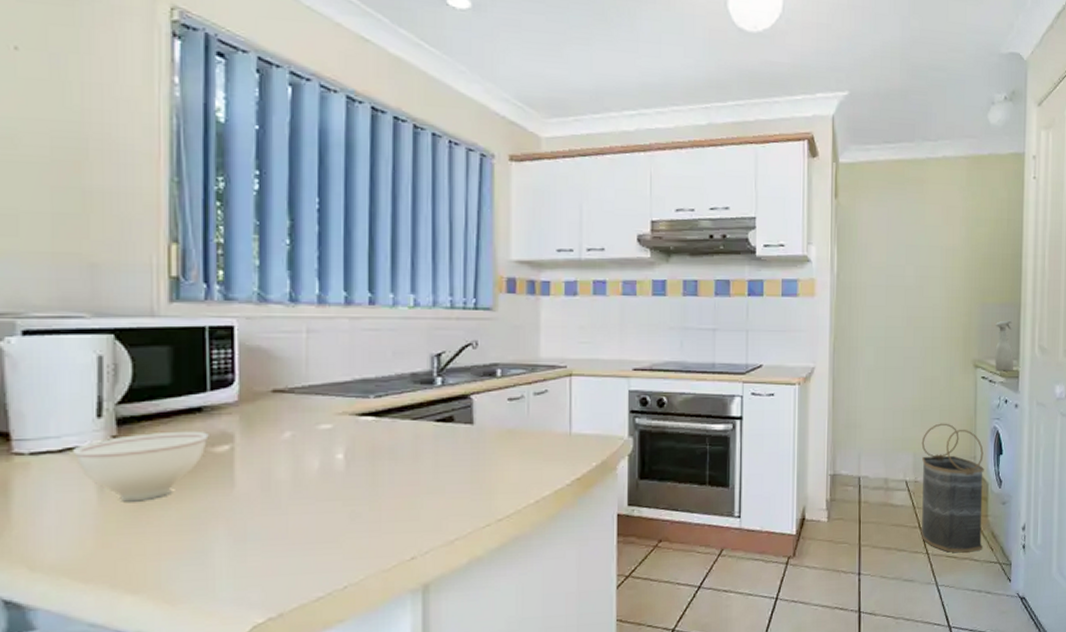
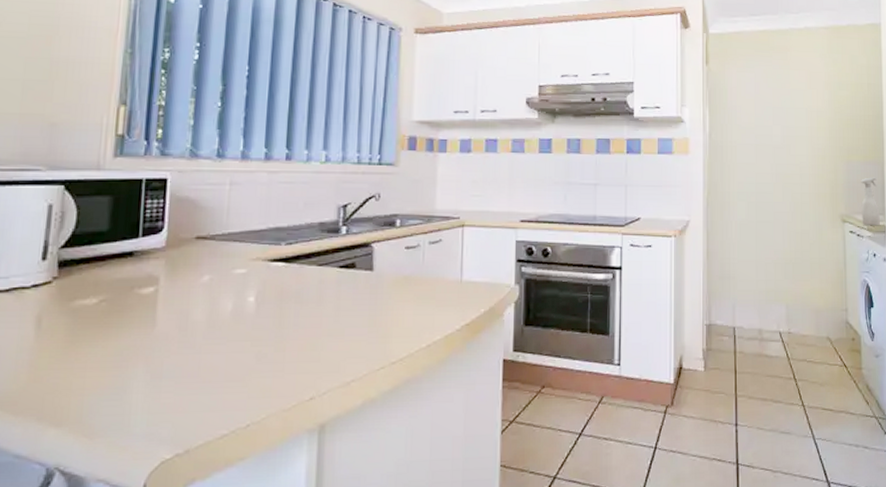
bowl: present [71,431,209,502] -> none [17,273,137,339]
basket: present [921,423,984,553] -> none [794,275,858,406]

